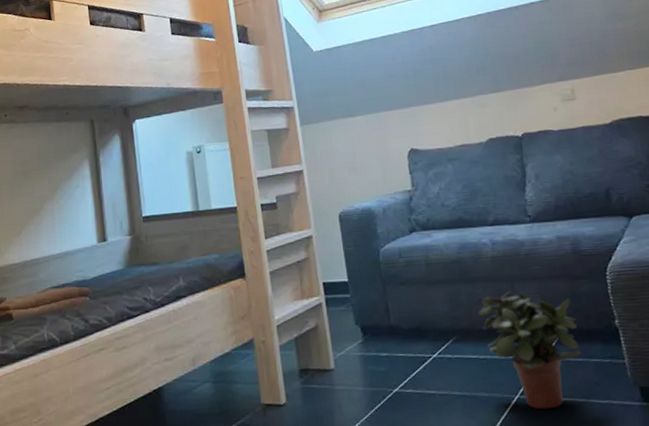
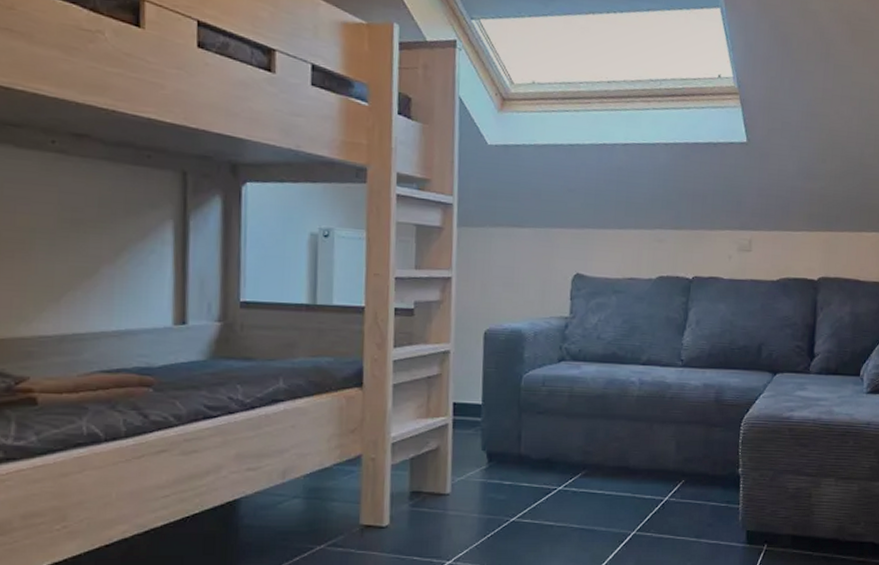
potted plant: present [478,291,582,410] -> none [612,432,704,546]

